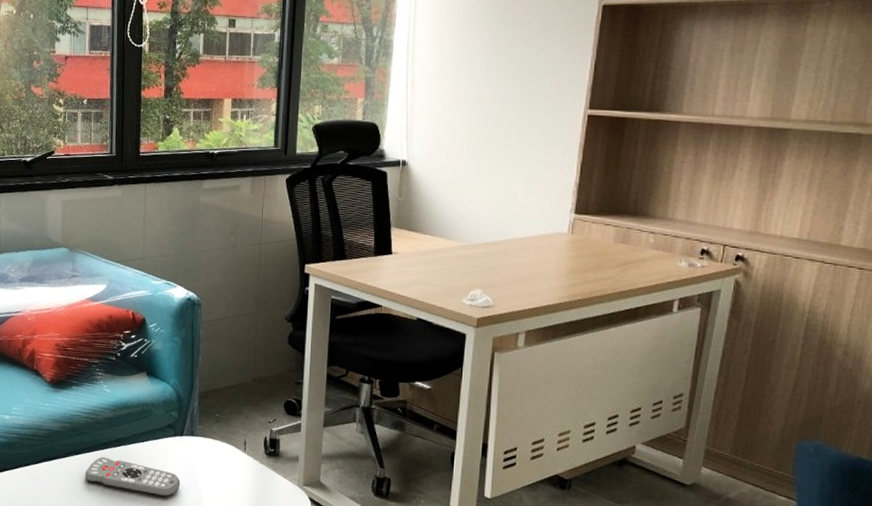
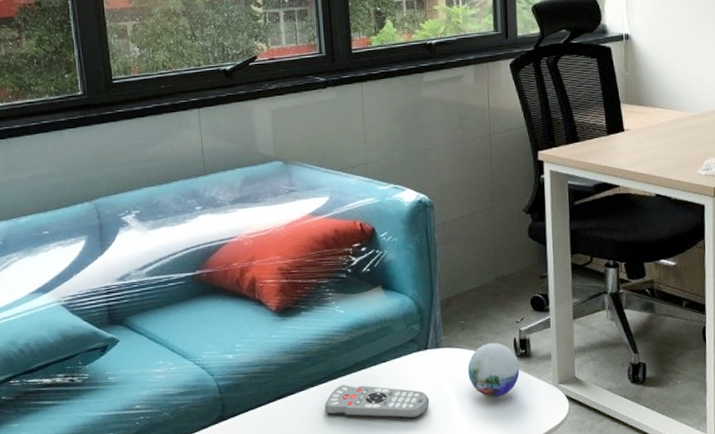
decorative orb: none [219,438,268,489] -> present [468,343,520,397]

